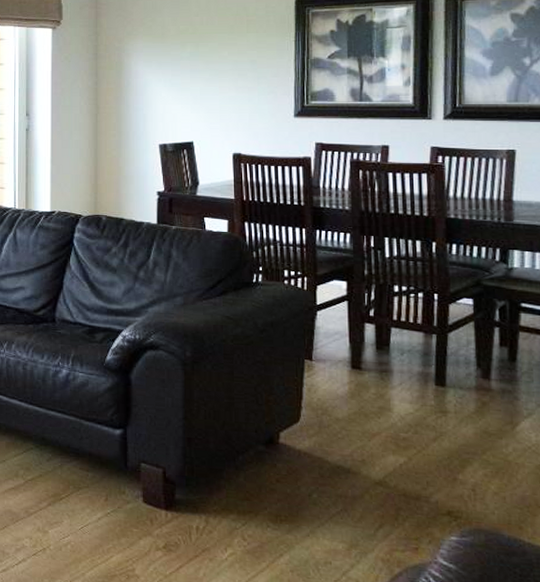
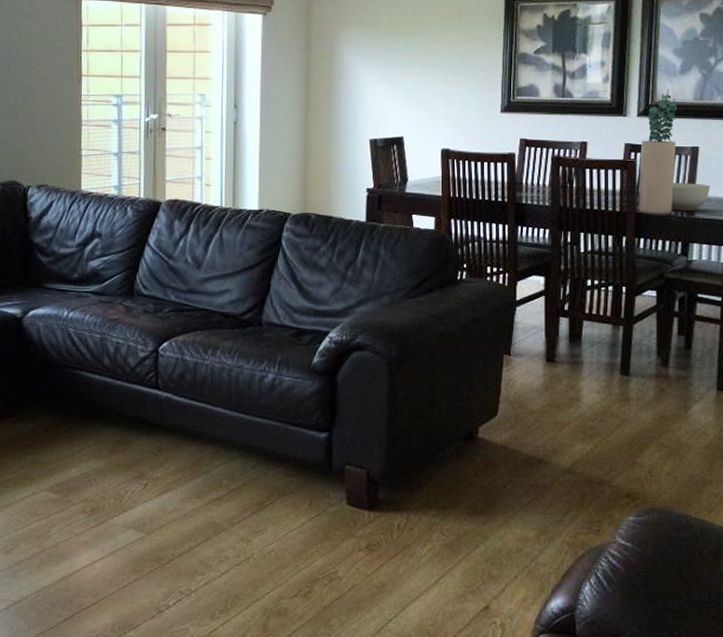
vase: none [448,91,489,221] -> present [638,89,678,215]
bowl: none [486,187,531,217] -> present [671,183,711,211]

